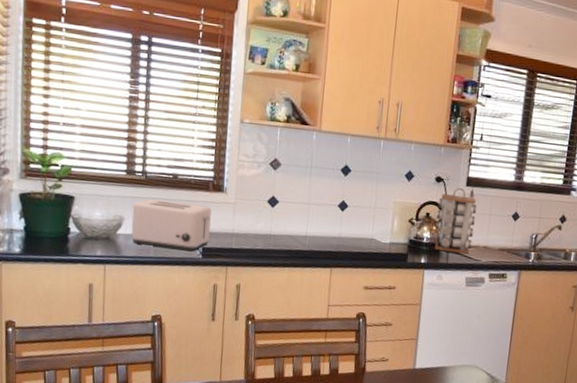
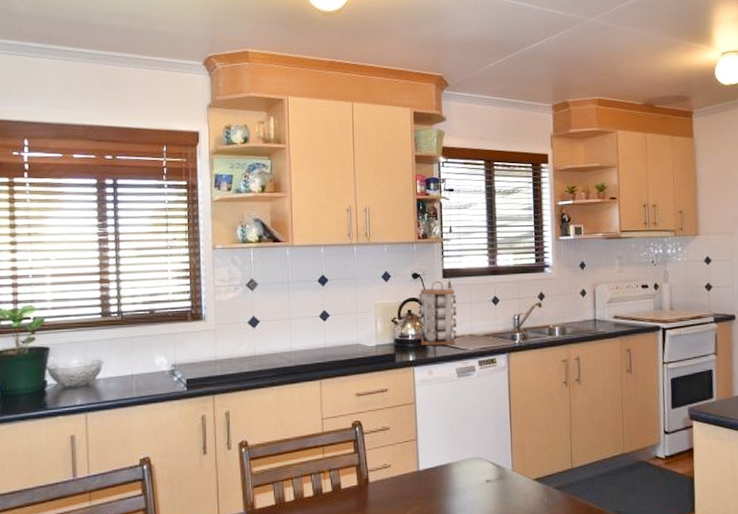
toaster: present [131,198,211,252] -> none [110,336,193,387]

